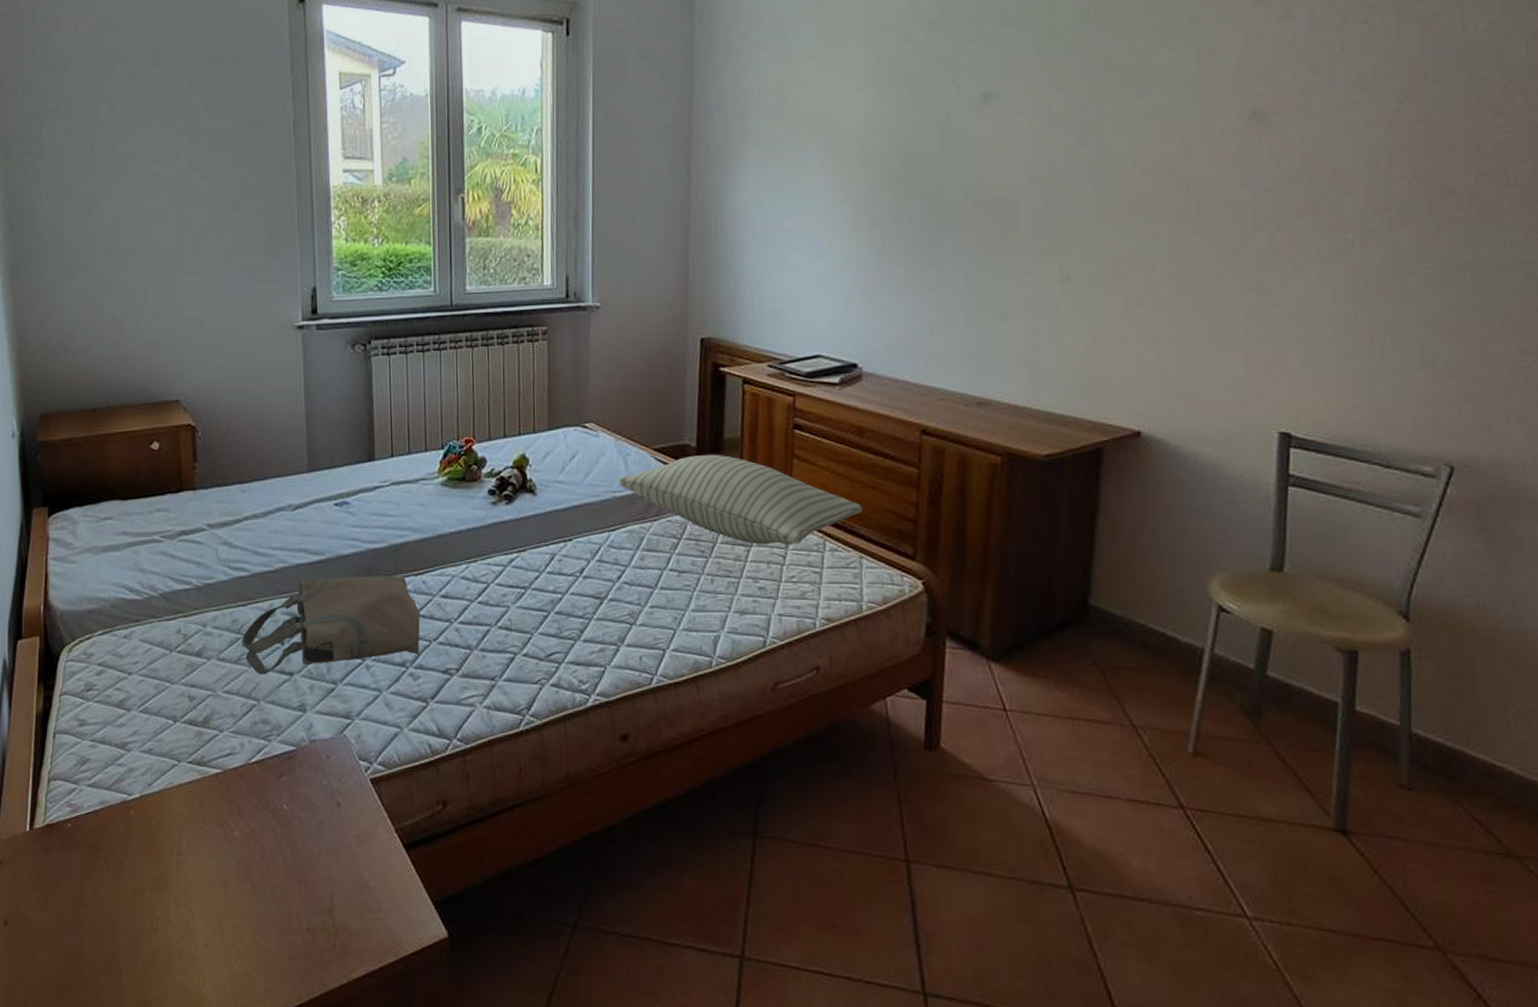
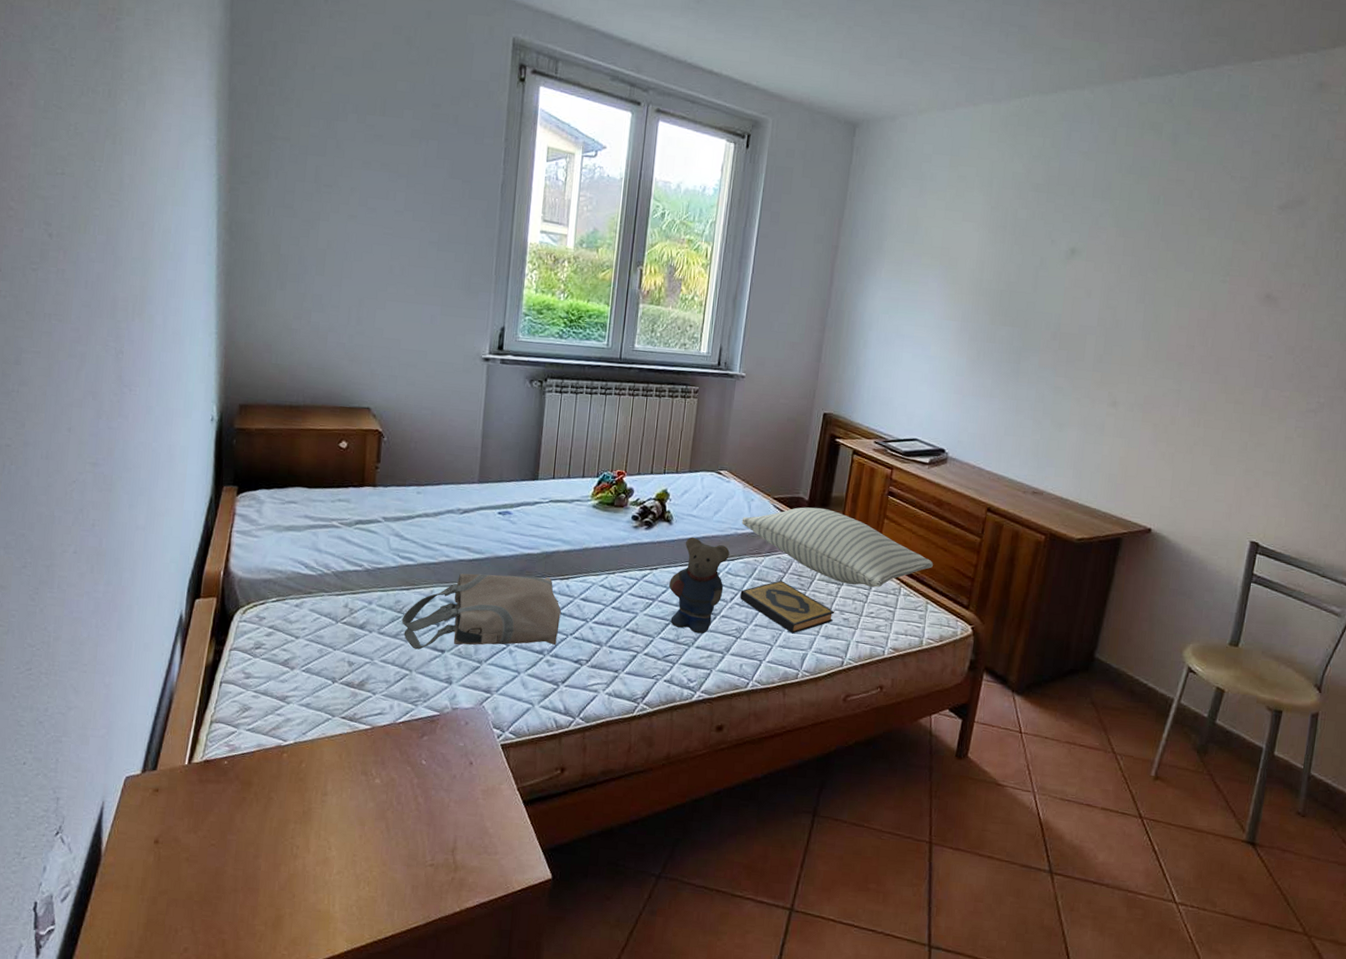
teddy bear: none [541,507,609,624] -> present [668,537,730,634]
hardback book: none [628,549,747,613] -> present [740,580,835,634]

